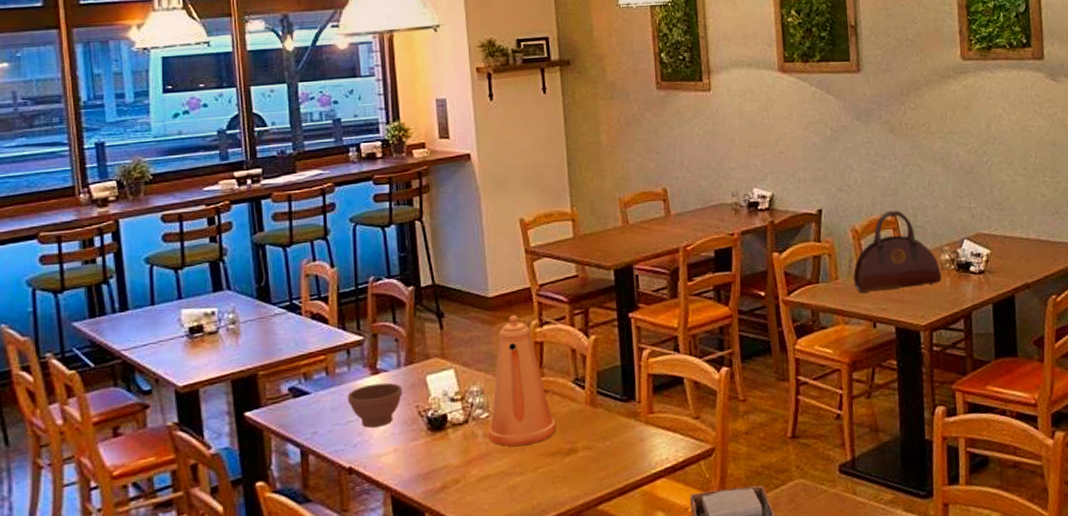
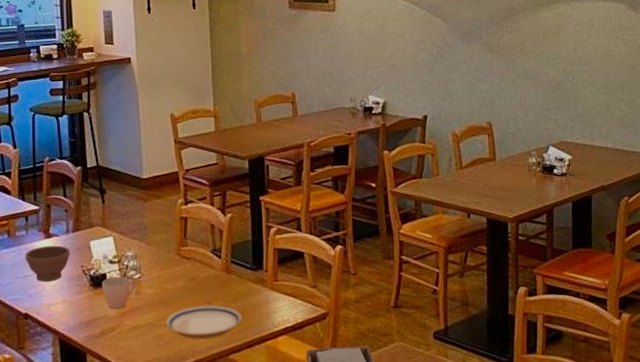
cup: none [441,417,483,457] -> present [101,277,136,309]
coffee pot: present [487,315,557,447] -> none [139,194,197,303]
plate: none [520,445,612,488] -> present [165,305,242,339]
handbag: present [853,210,942,293] -> none [451,118,529,188]

